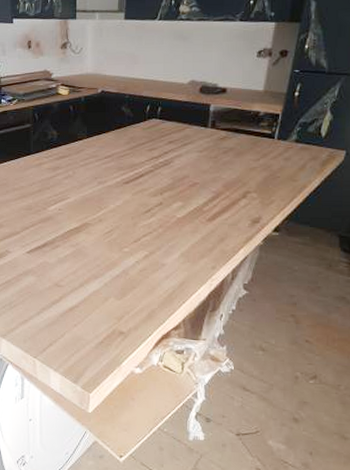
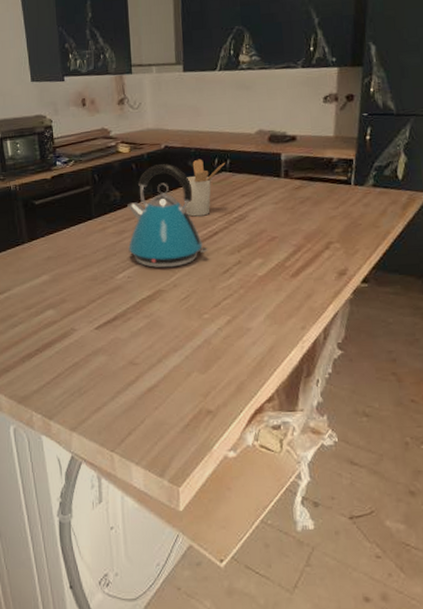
kettle: none [61,108,133,204] -> present [127,164,208,268]
utensil holder: none [115,105,156,159] -> present [185,159,225,217]

